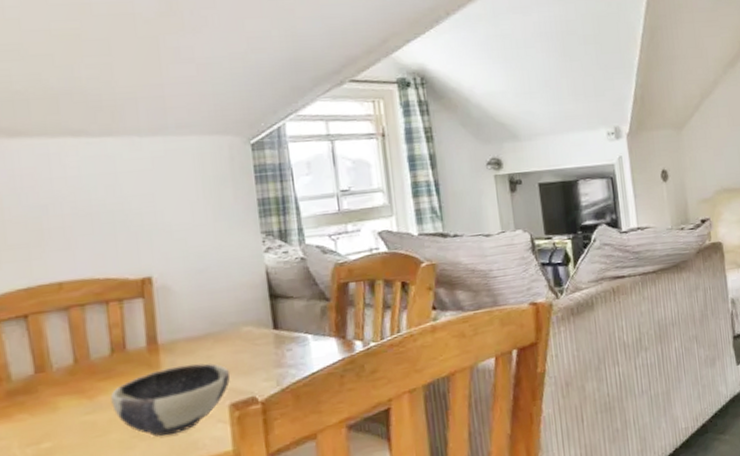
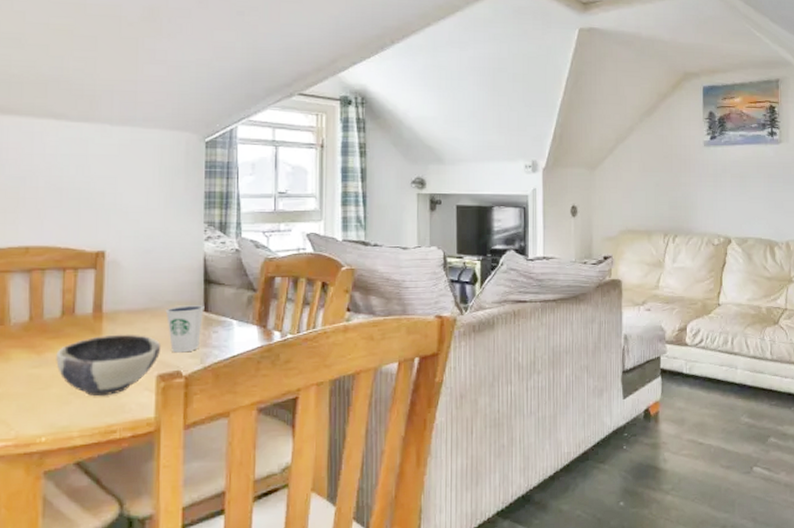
dixie cup: none [230,322,274,378] -> present [165,305,204,353]

